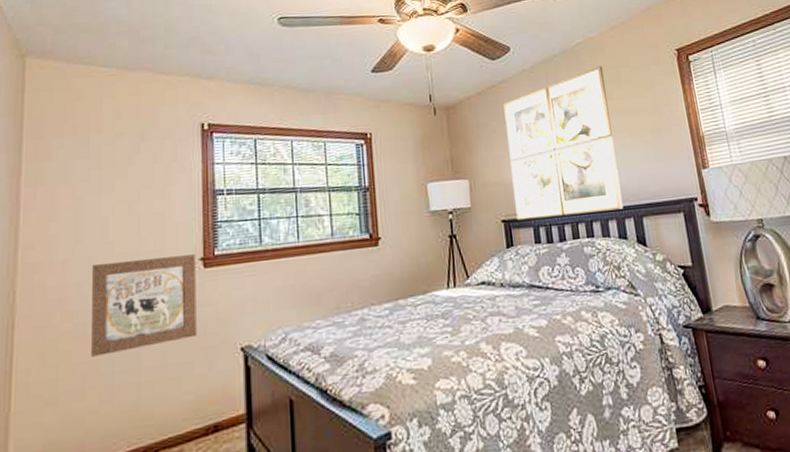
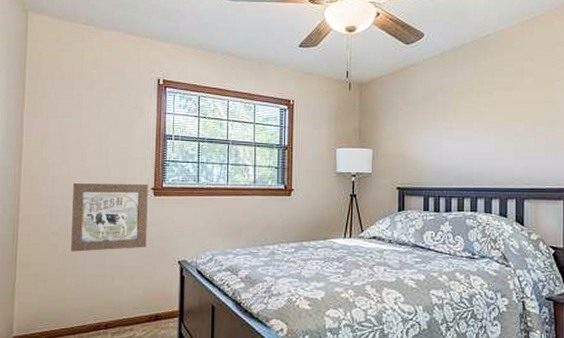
wall art: present [503,66,623,221] -> none [411,58,509,191]

